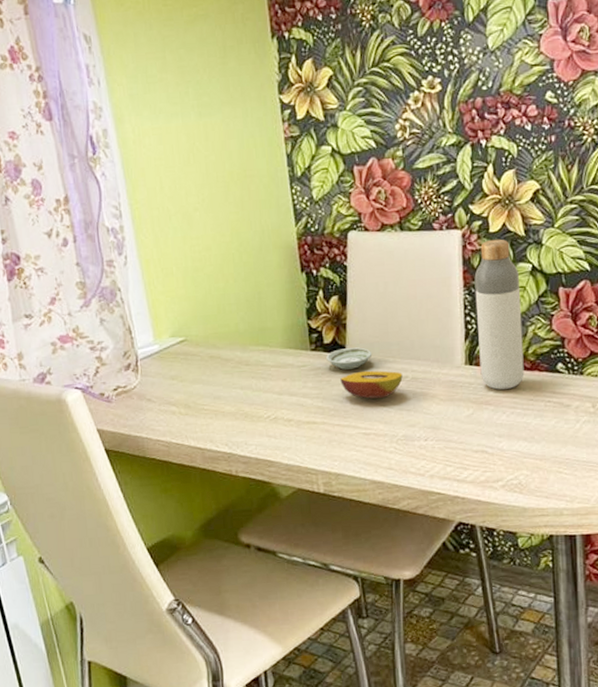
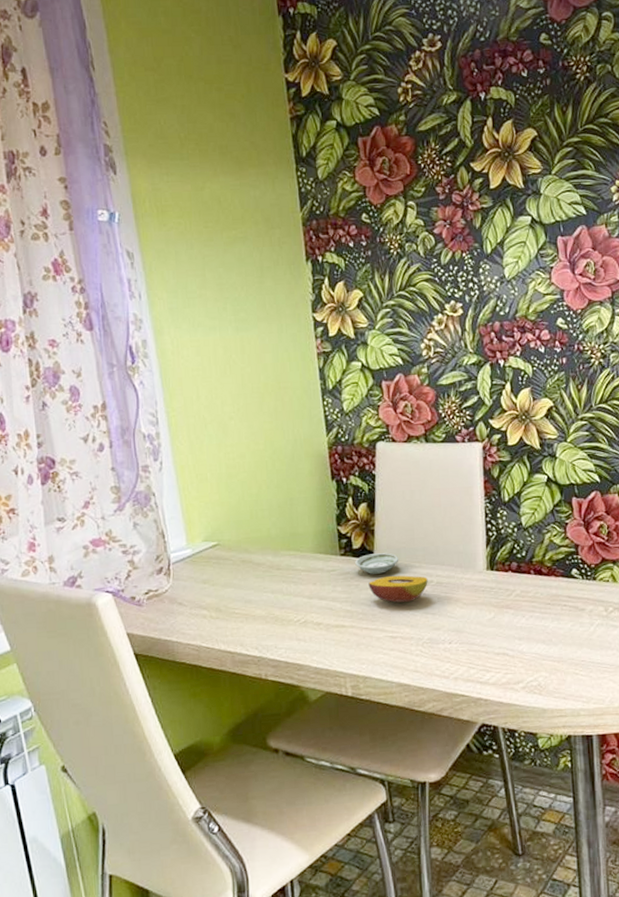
bottle: present [474,239,525,390] -> none [494,451,542,594]

